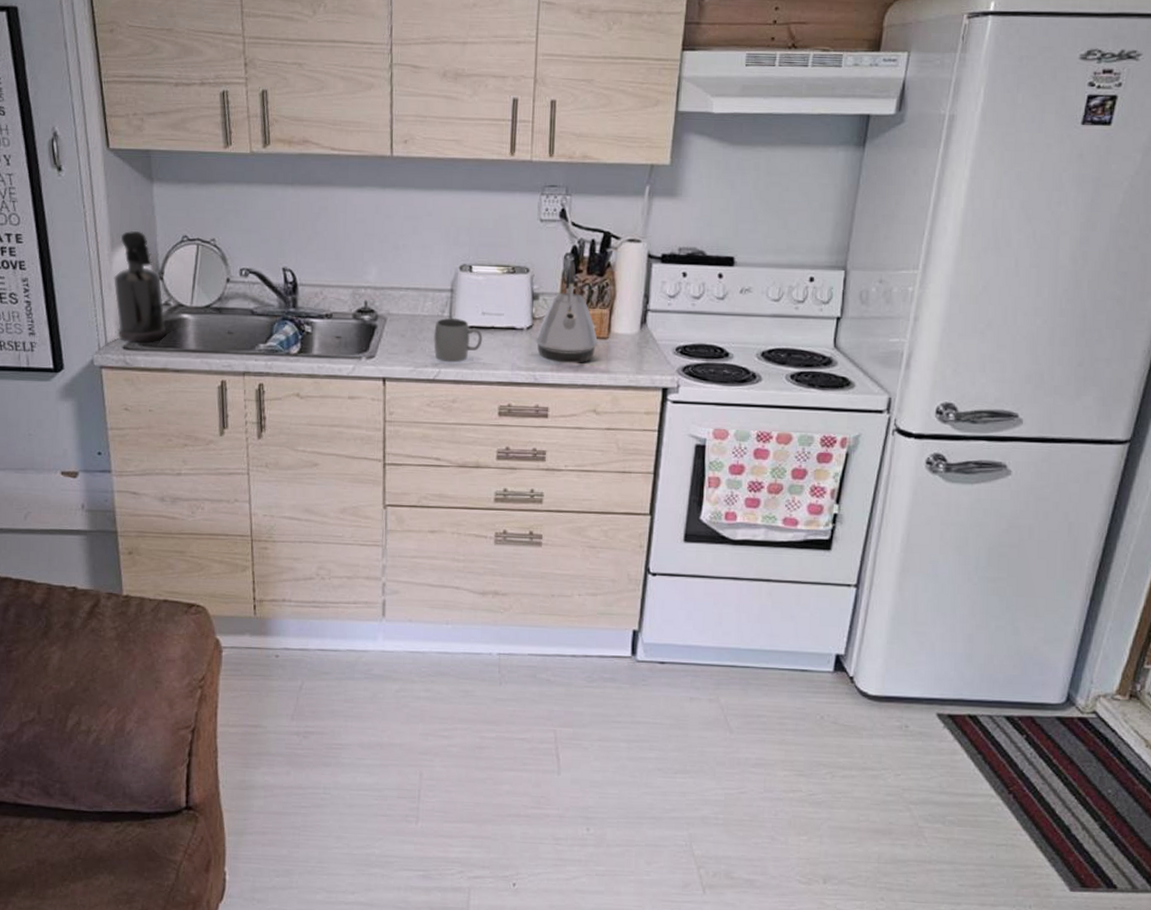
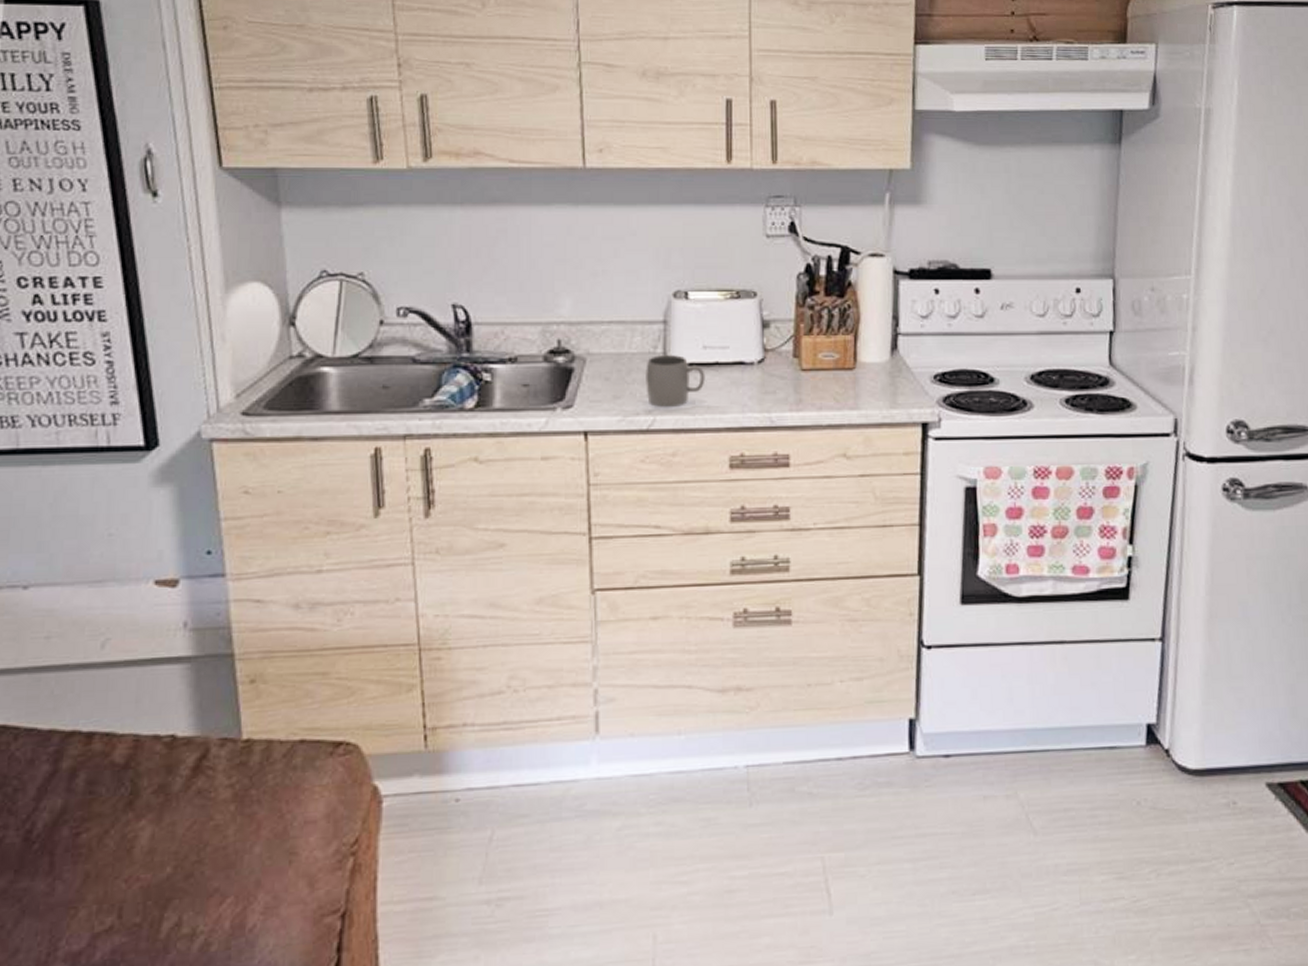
spray bottle: present [113,231,167,343] -> none [227,267,301,407]
kettle: present [535,260,598,364] -> none [769,280,843,402]

